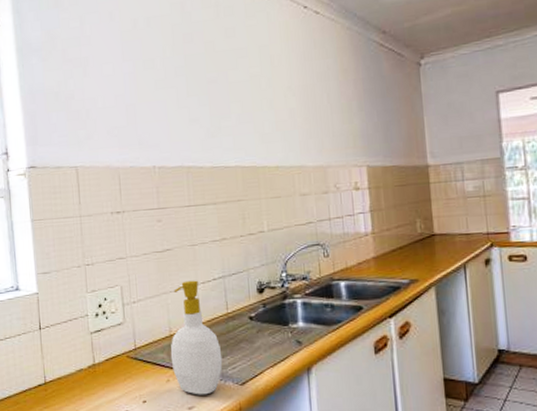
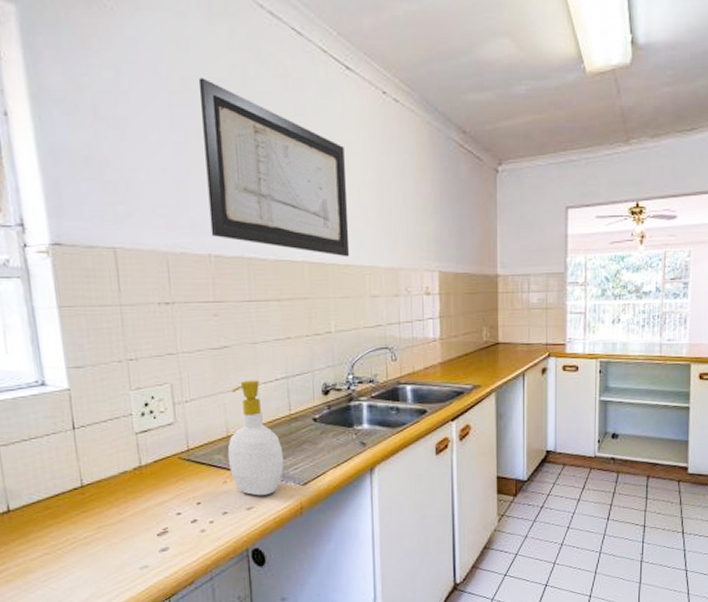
wall art: none [145,16,279,160] -> present [198,78,350,257]

